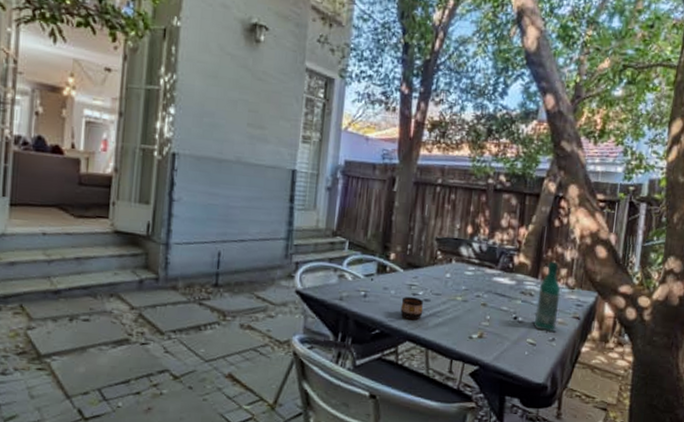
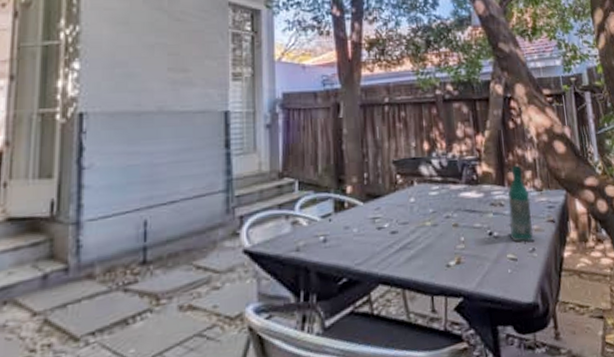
cup: present [400,297,423,320] -> none [366,231,392,259]

